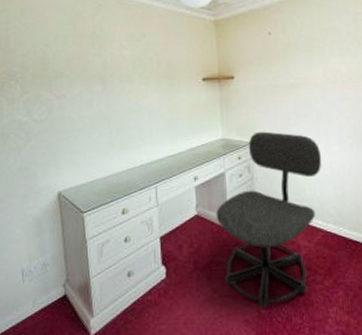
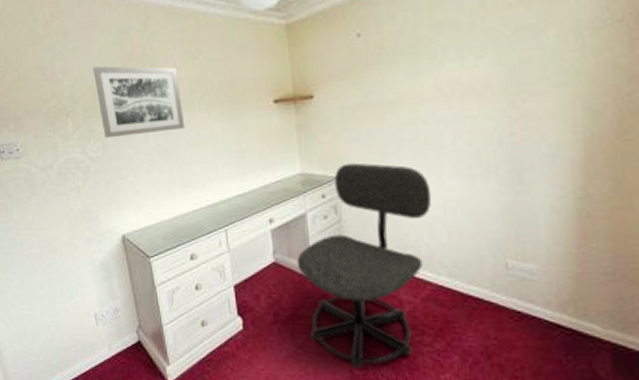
wall art: none [45,41,126,104] -> present [93,66,185,139]

